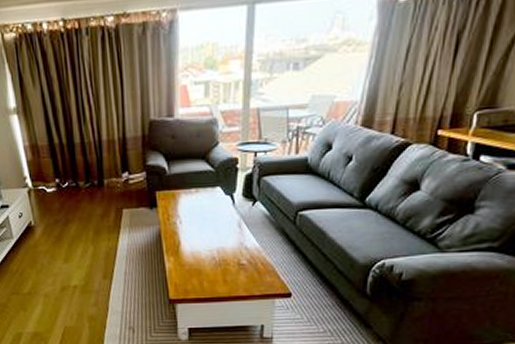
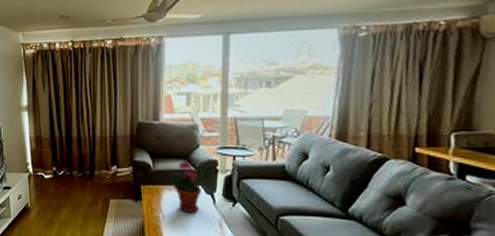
potted plant: none [190,161,220,216] -> present [173,161,201,213]

